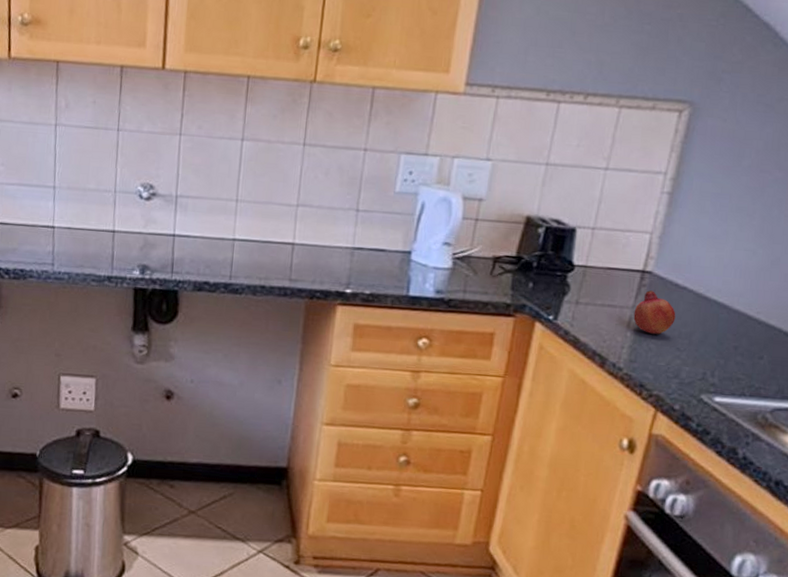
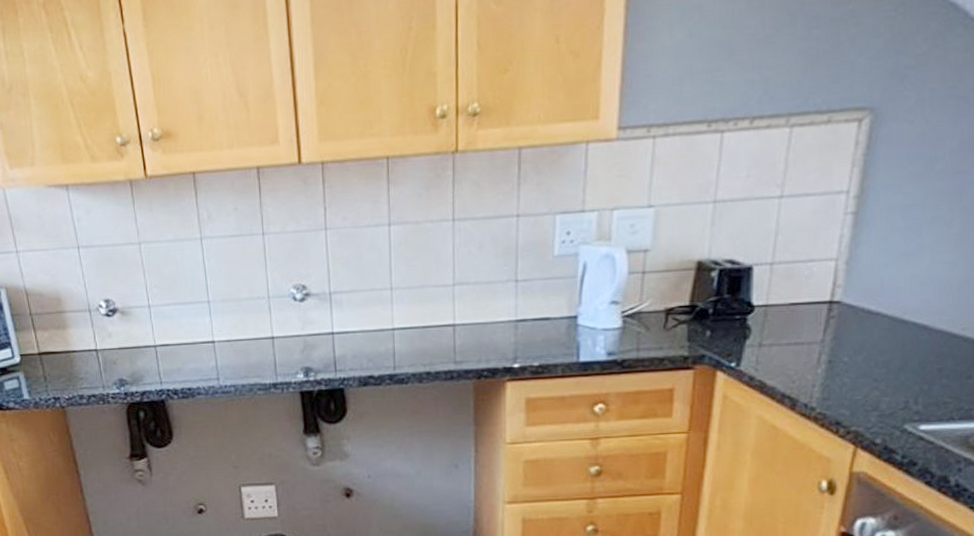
fruit: present [633,290,676,336] -> none [823,321,870,368]

